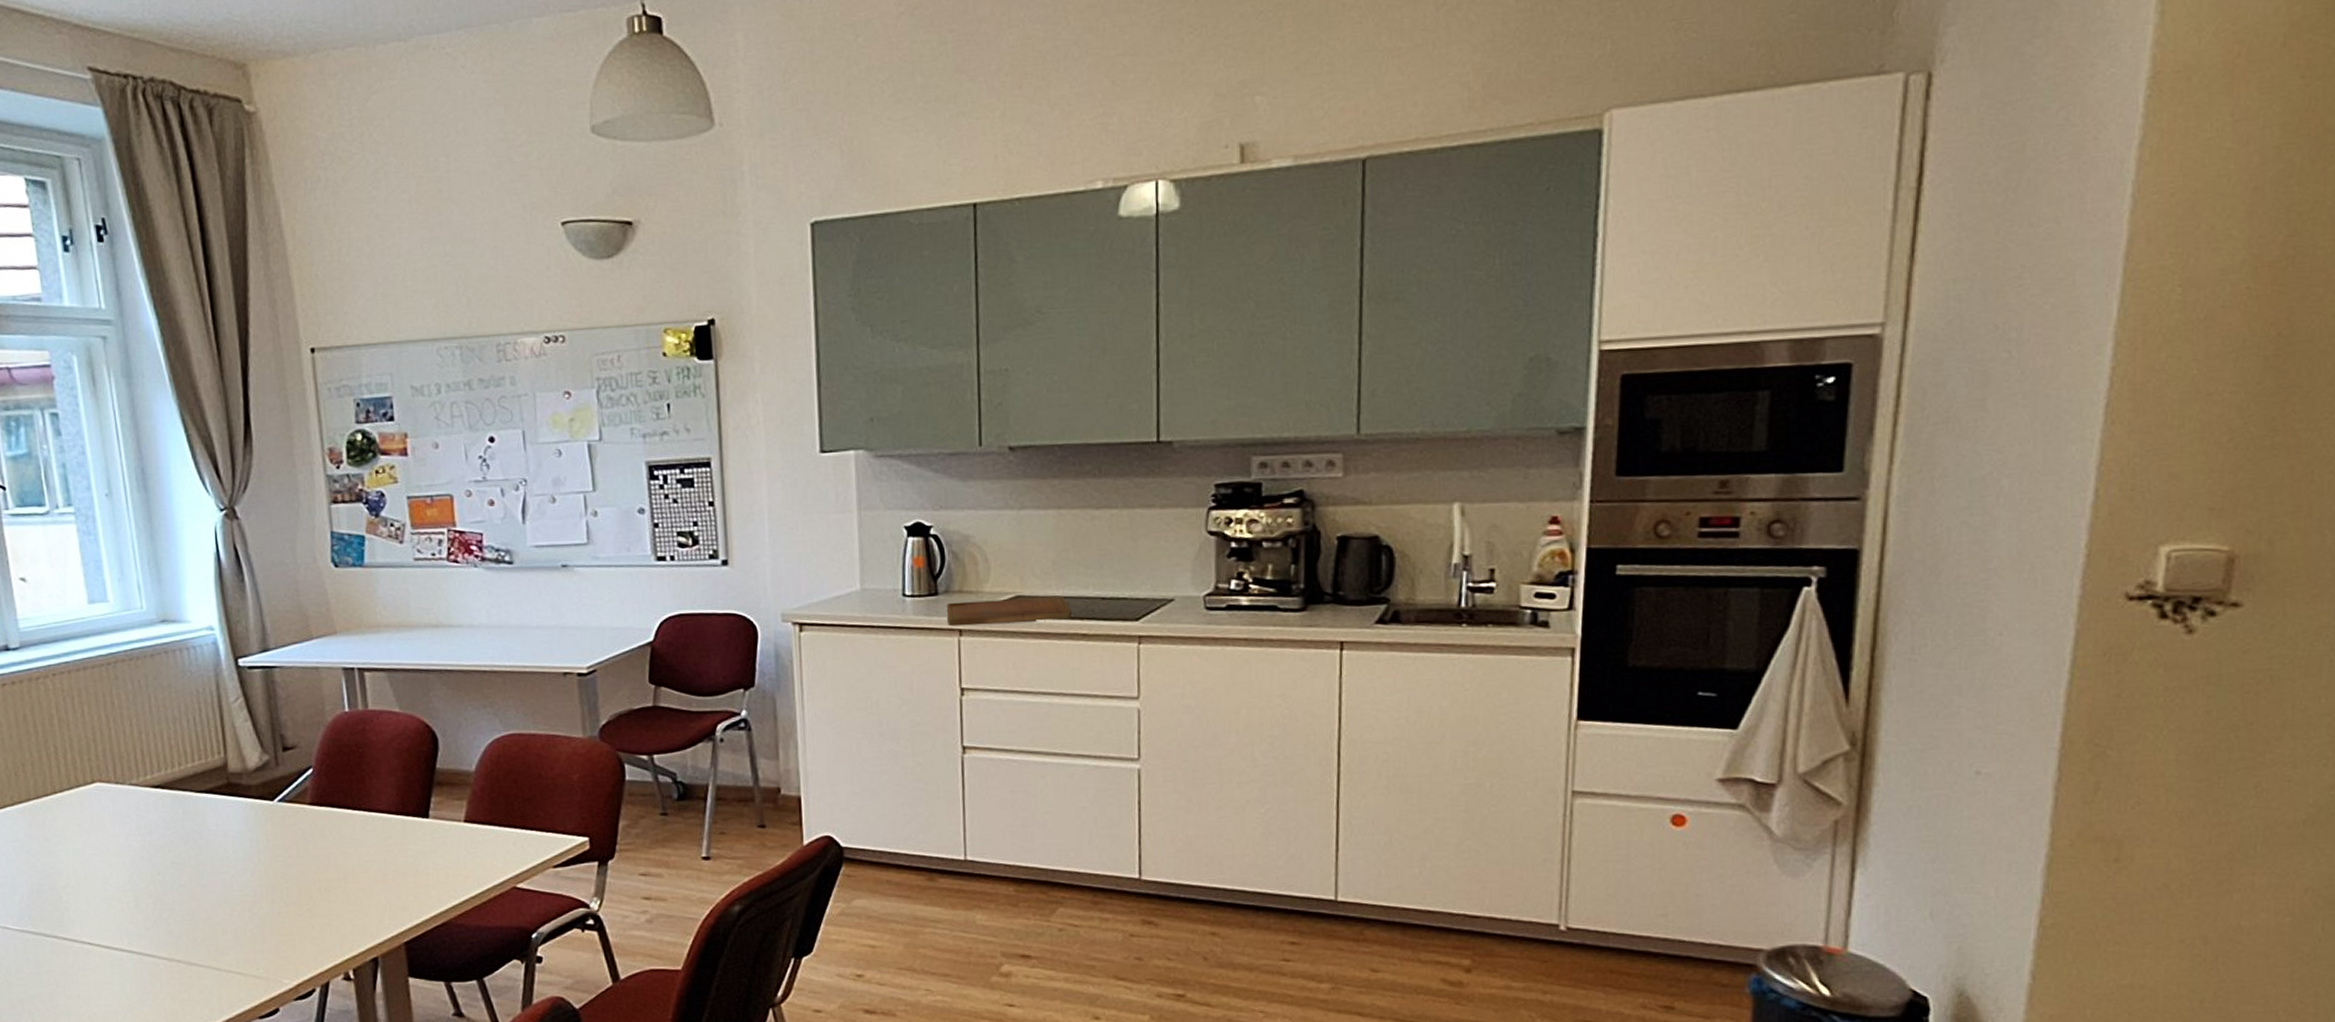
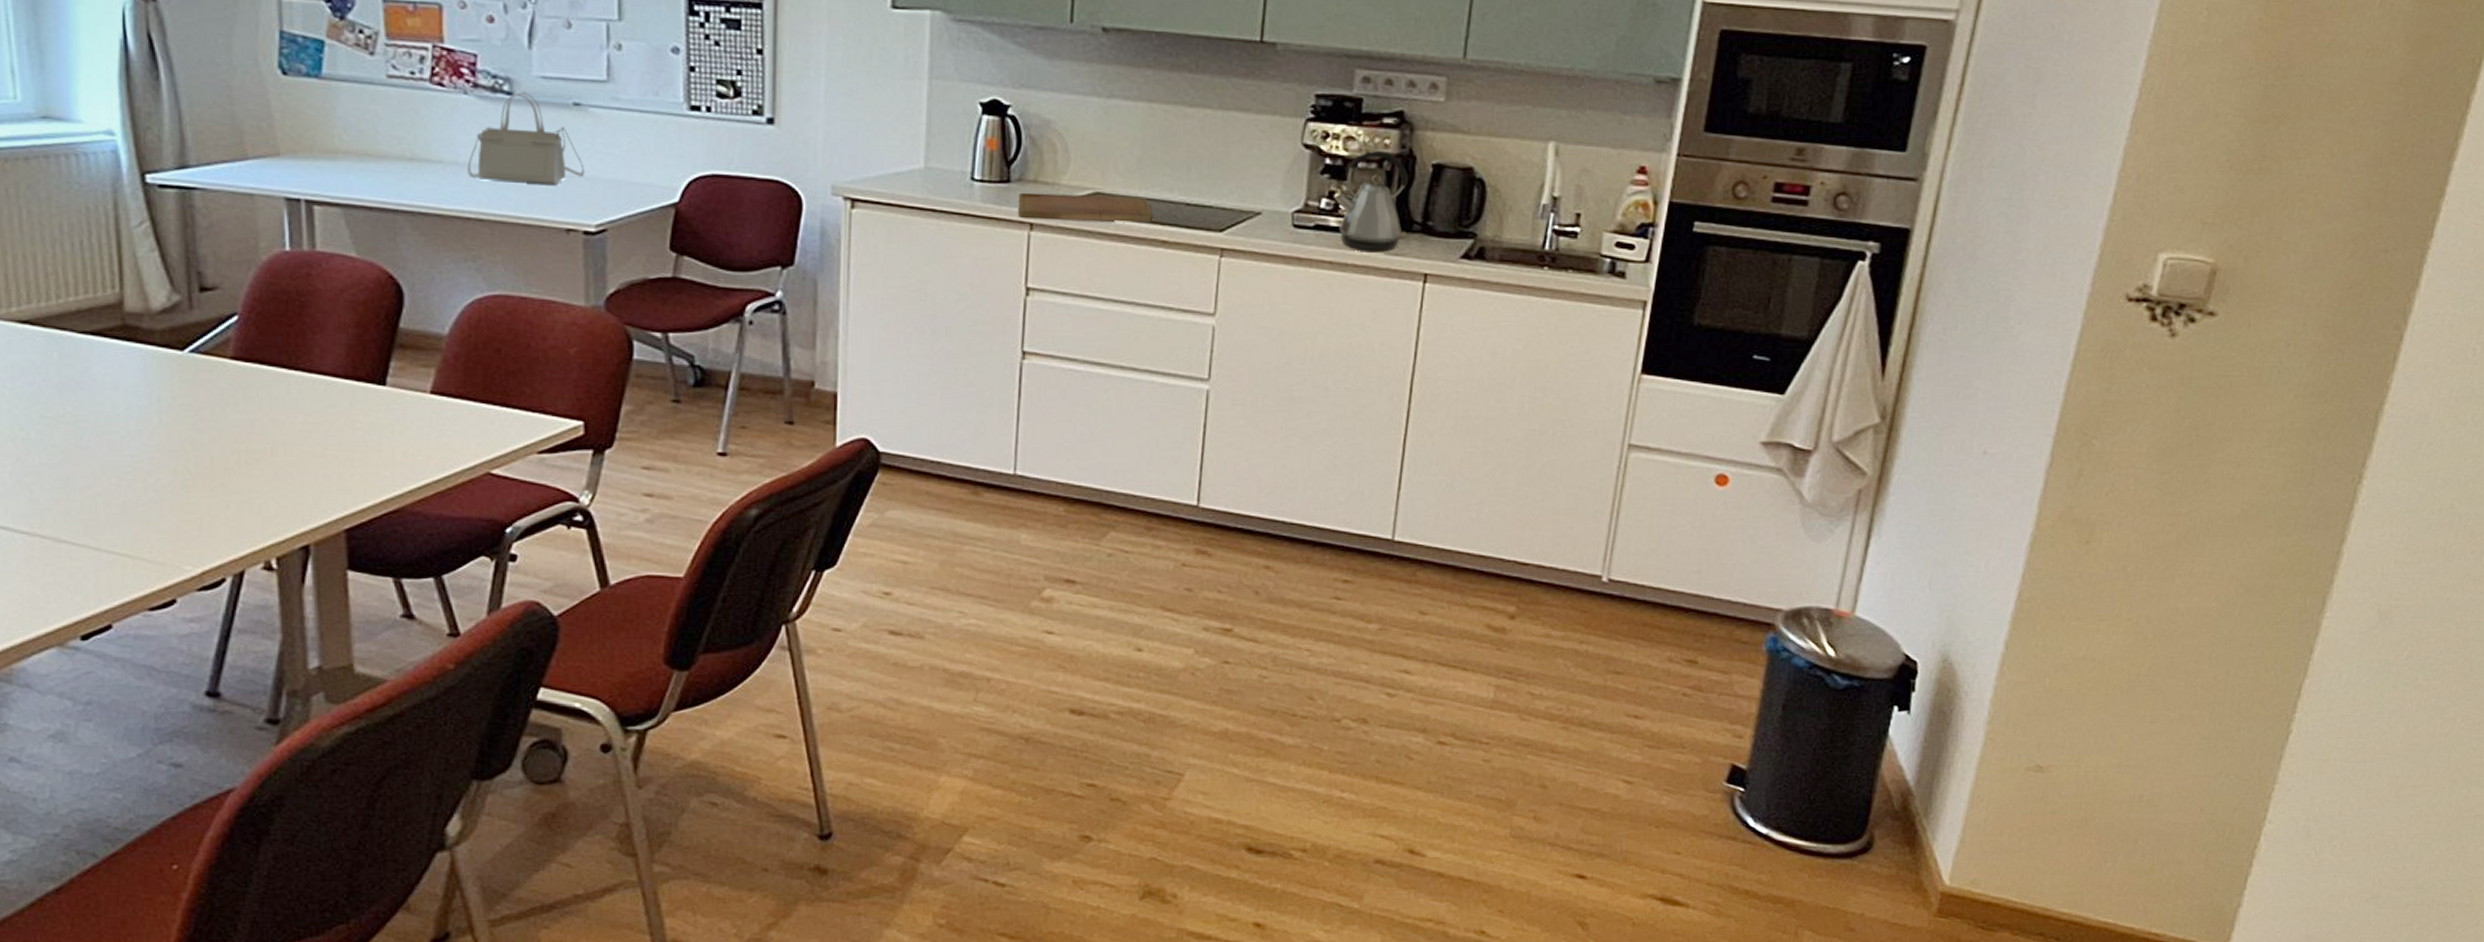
handbag: none [481,560,575,638] -> present [467,91,585,185]
kettle: none [1243,529,1319,627] -> present [1334,150,1408,253]

